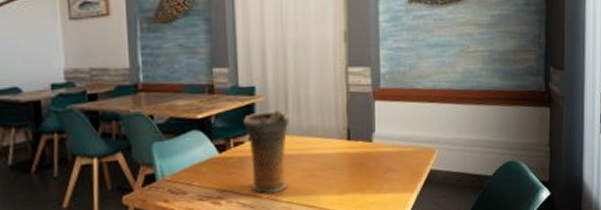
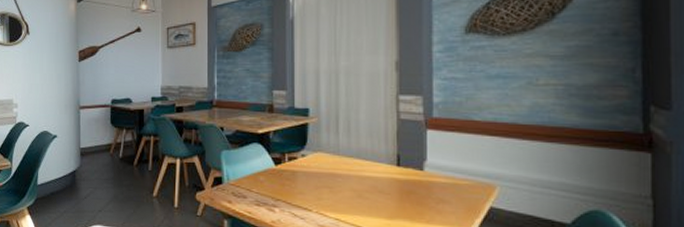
vase: present [243,109,290,194] -> none [297,130,340,209]

